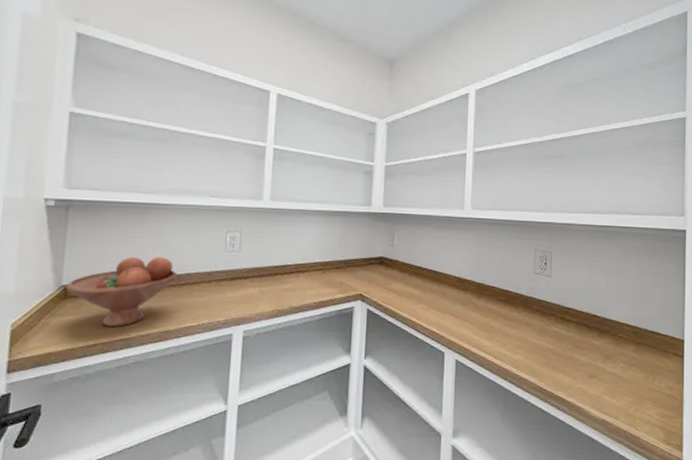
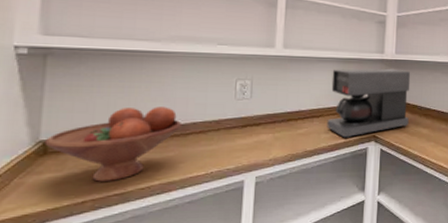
coffee maker: none [312,222,400,297] -> present [327,68,411,139]

